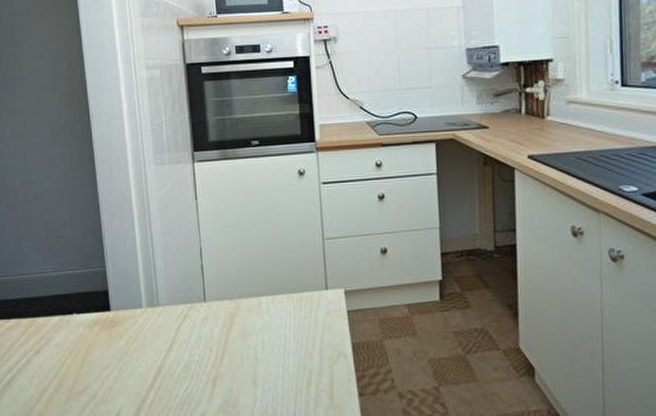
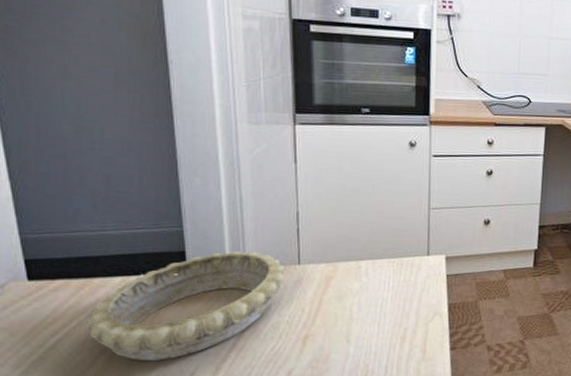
decorative bowl: none [32,289,193,399] -> present [85,251,285,361]

